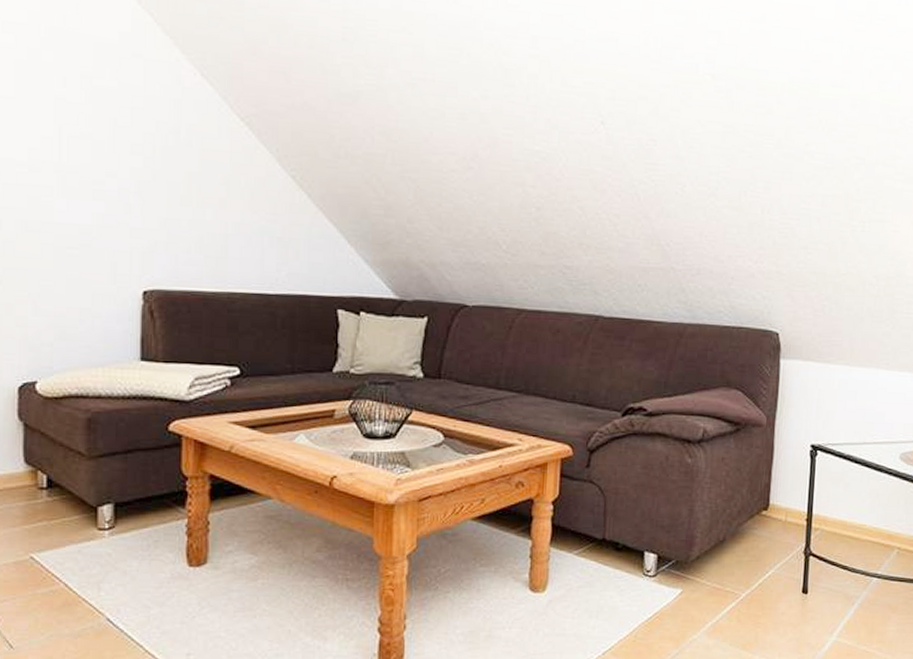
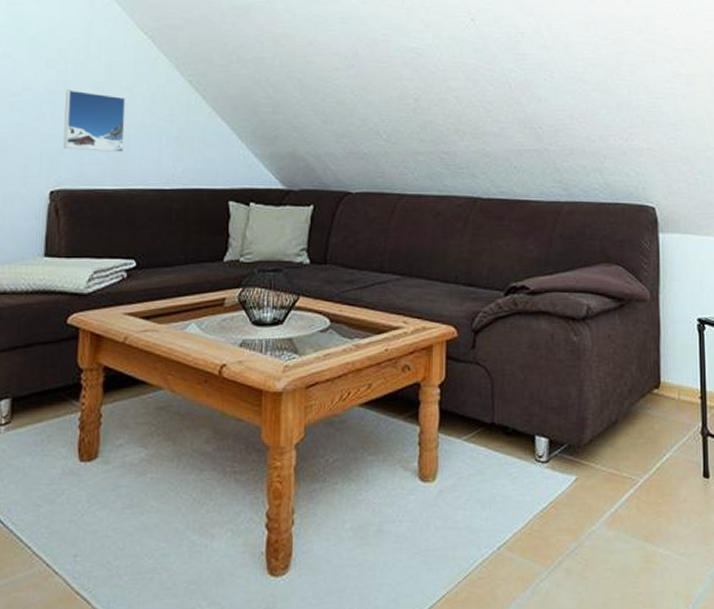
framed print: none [154,179,223,252] -> present [63,90,126,152]

